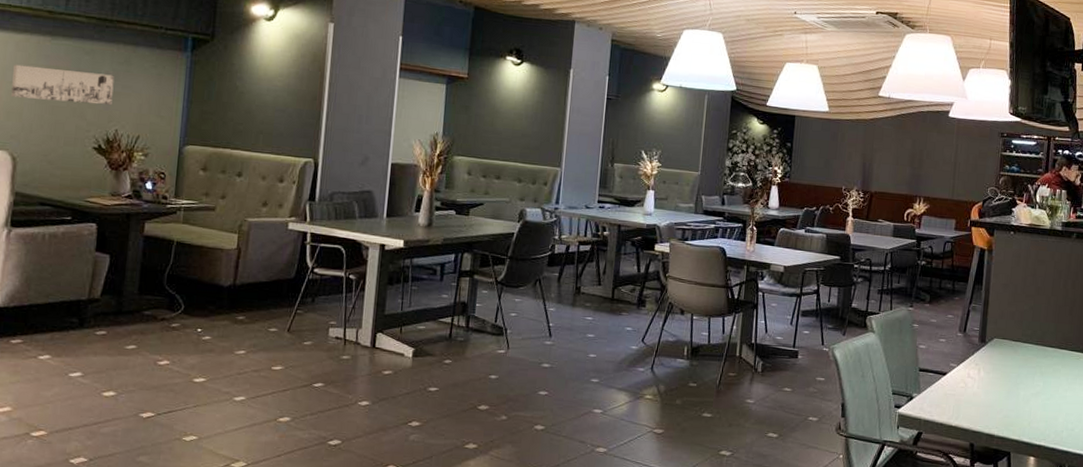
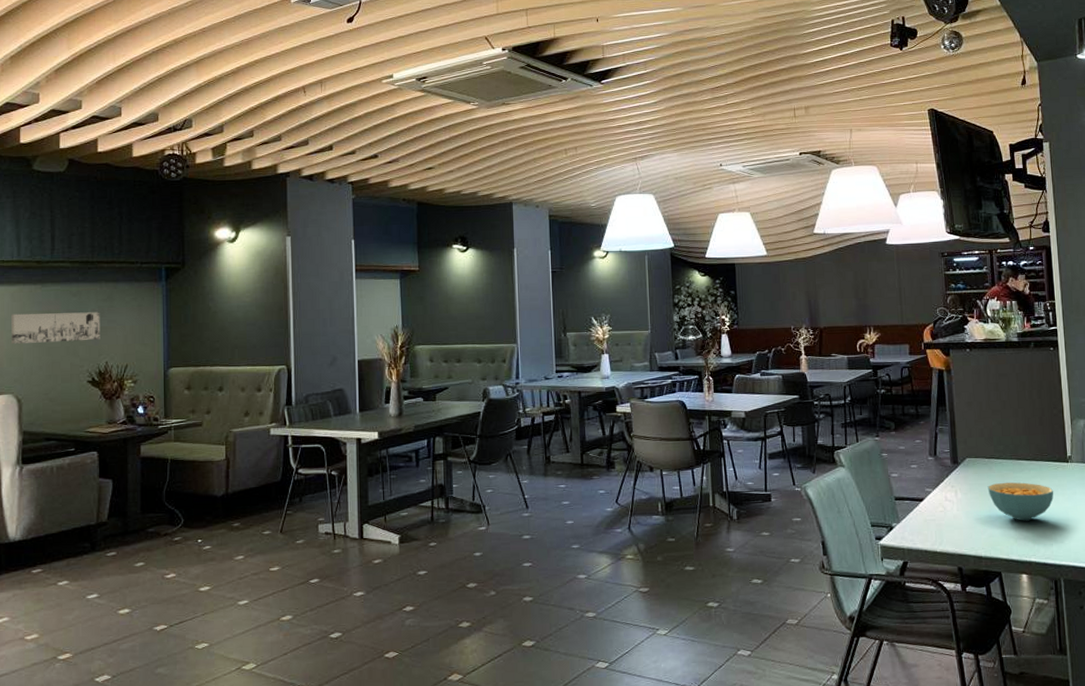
cereal bowl: none [1010,366,1073,406] -> present [987,482,1054,521]

